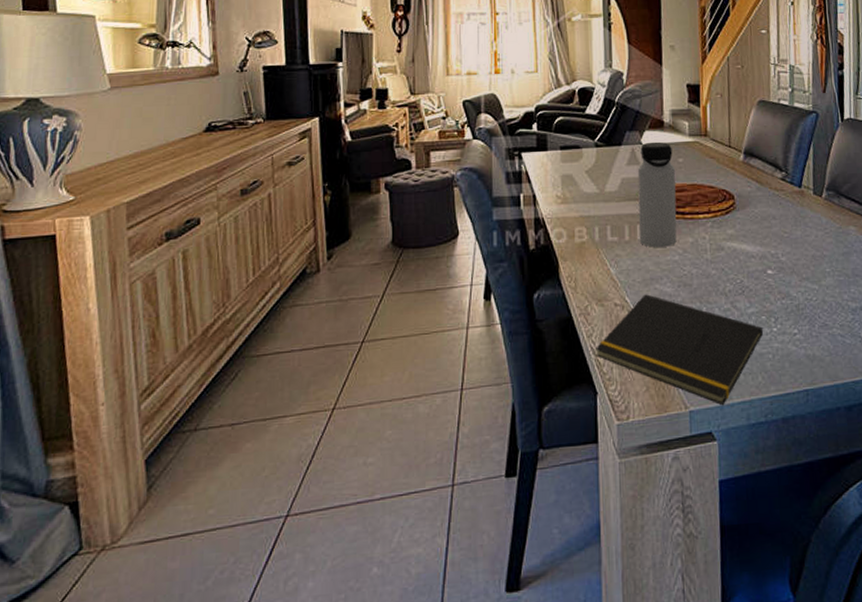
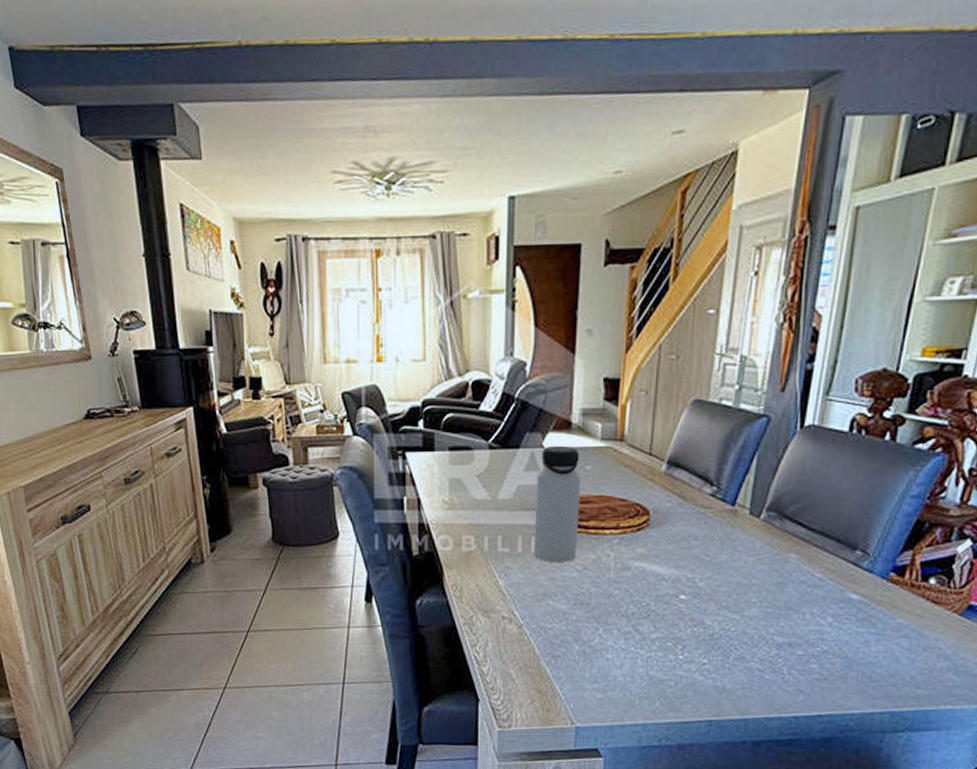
notepad: present [596,294,763,406] -> none [479,609,666,726]

